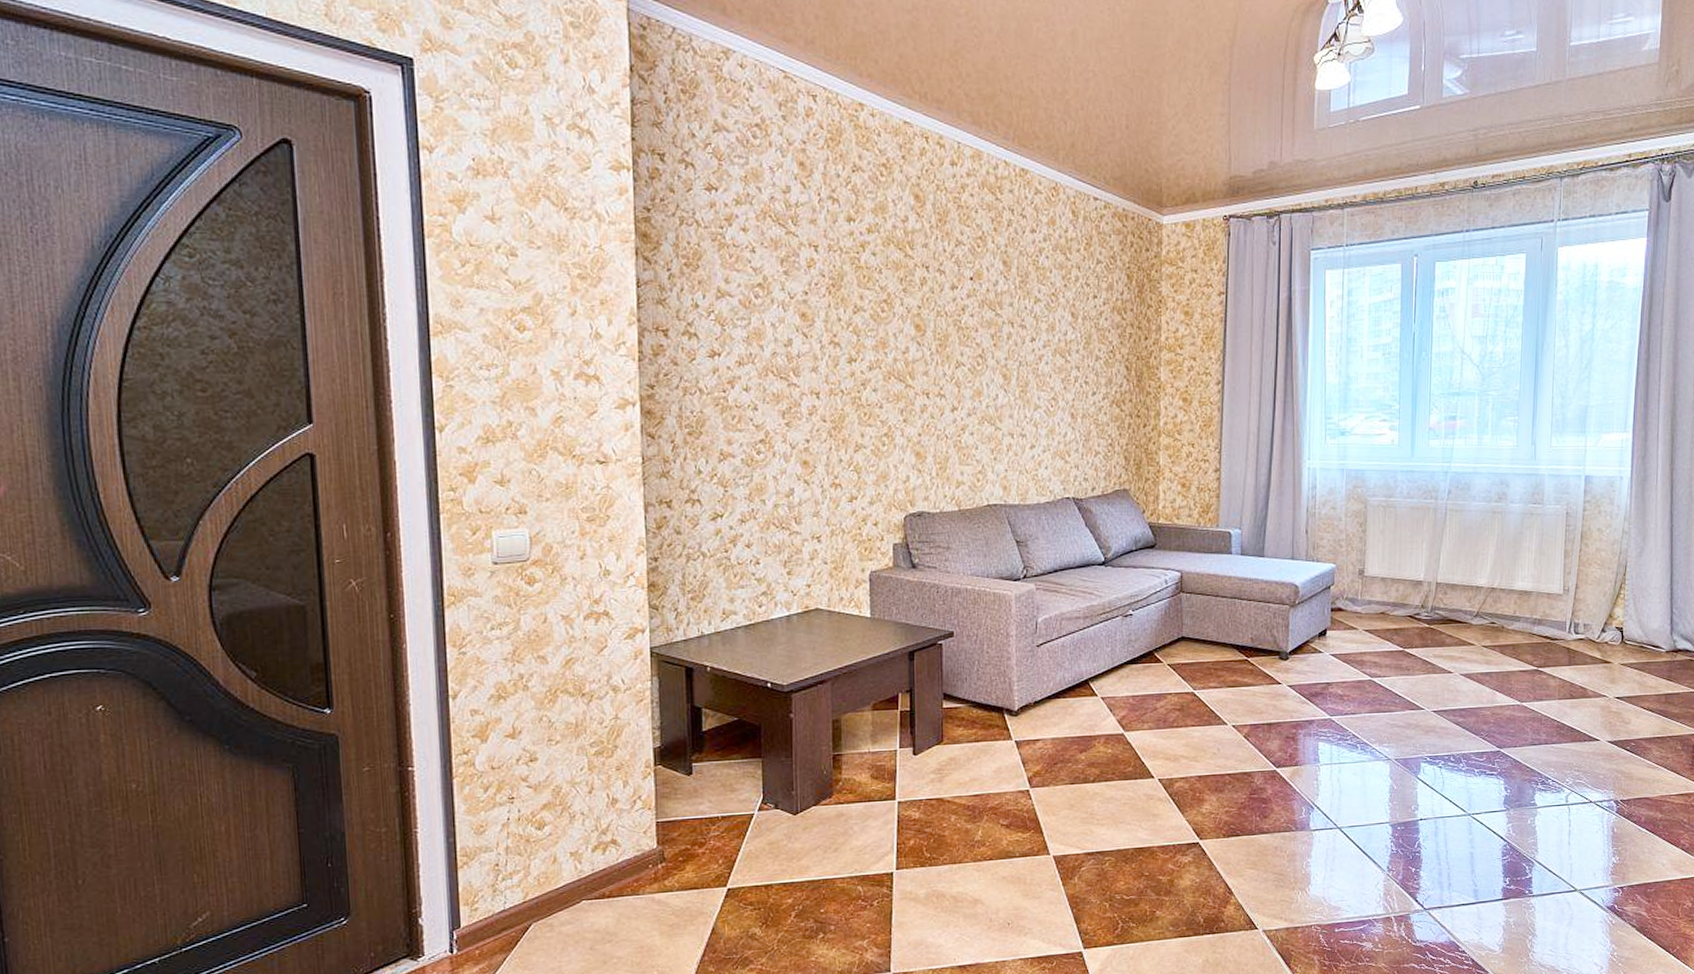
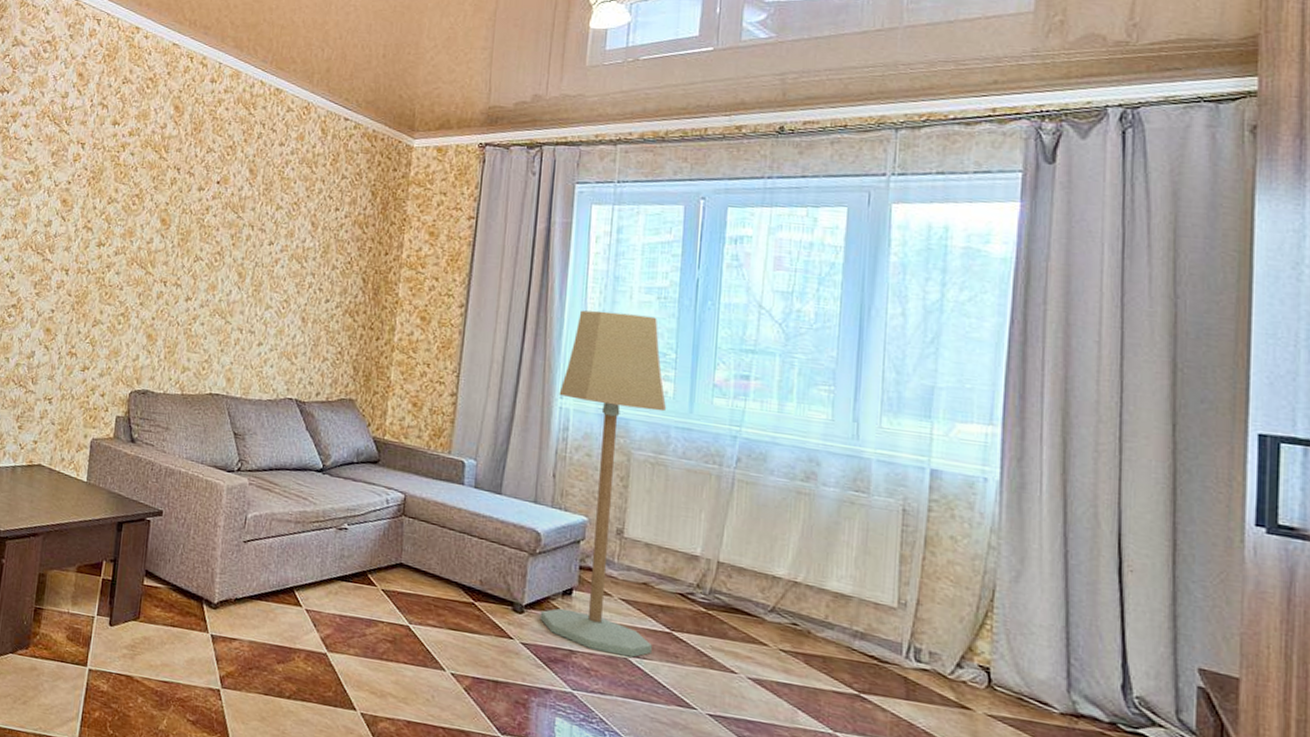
floor lamp: none [1301,372,1394,679] -> present [539,310,667,658]

